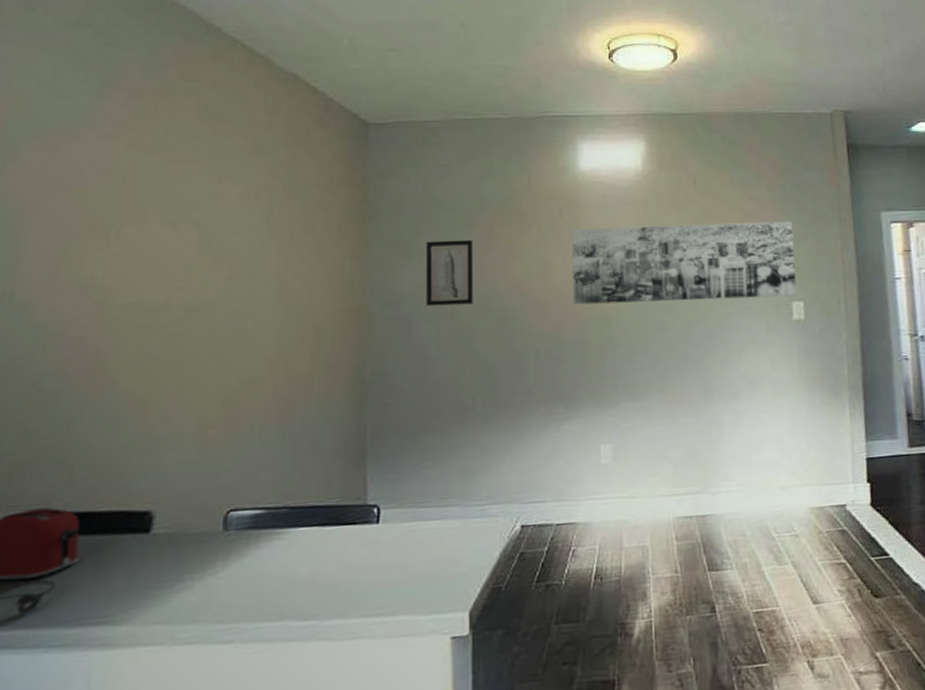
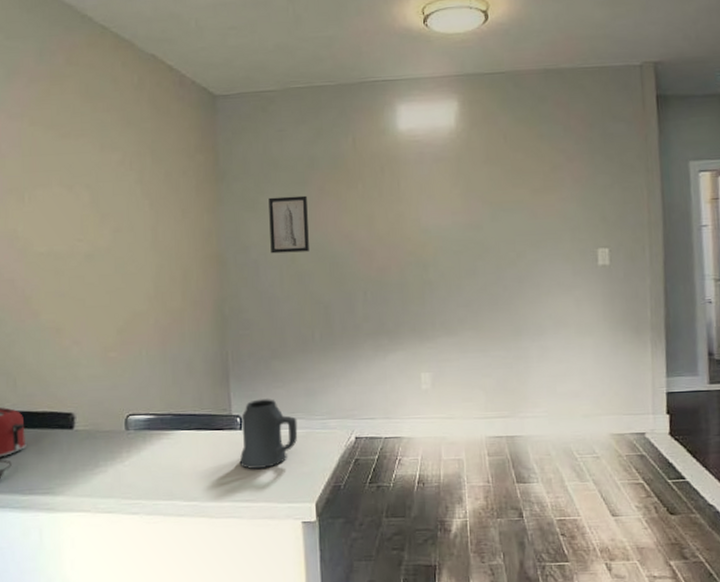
mug: none [374,482,450,573] -> present [239,399,298,469]
wall art: present [572,221,797,305] -> none [392,172,603,252]

